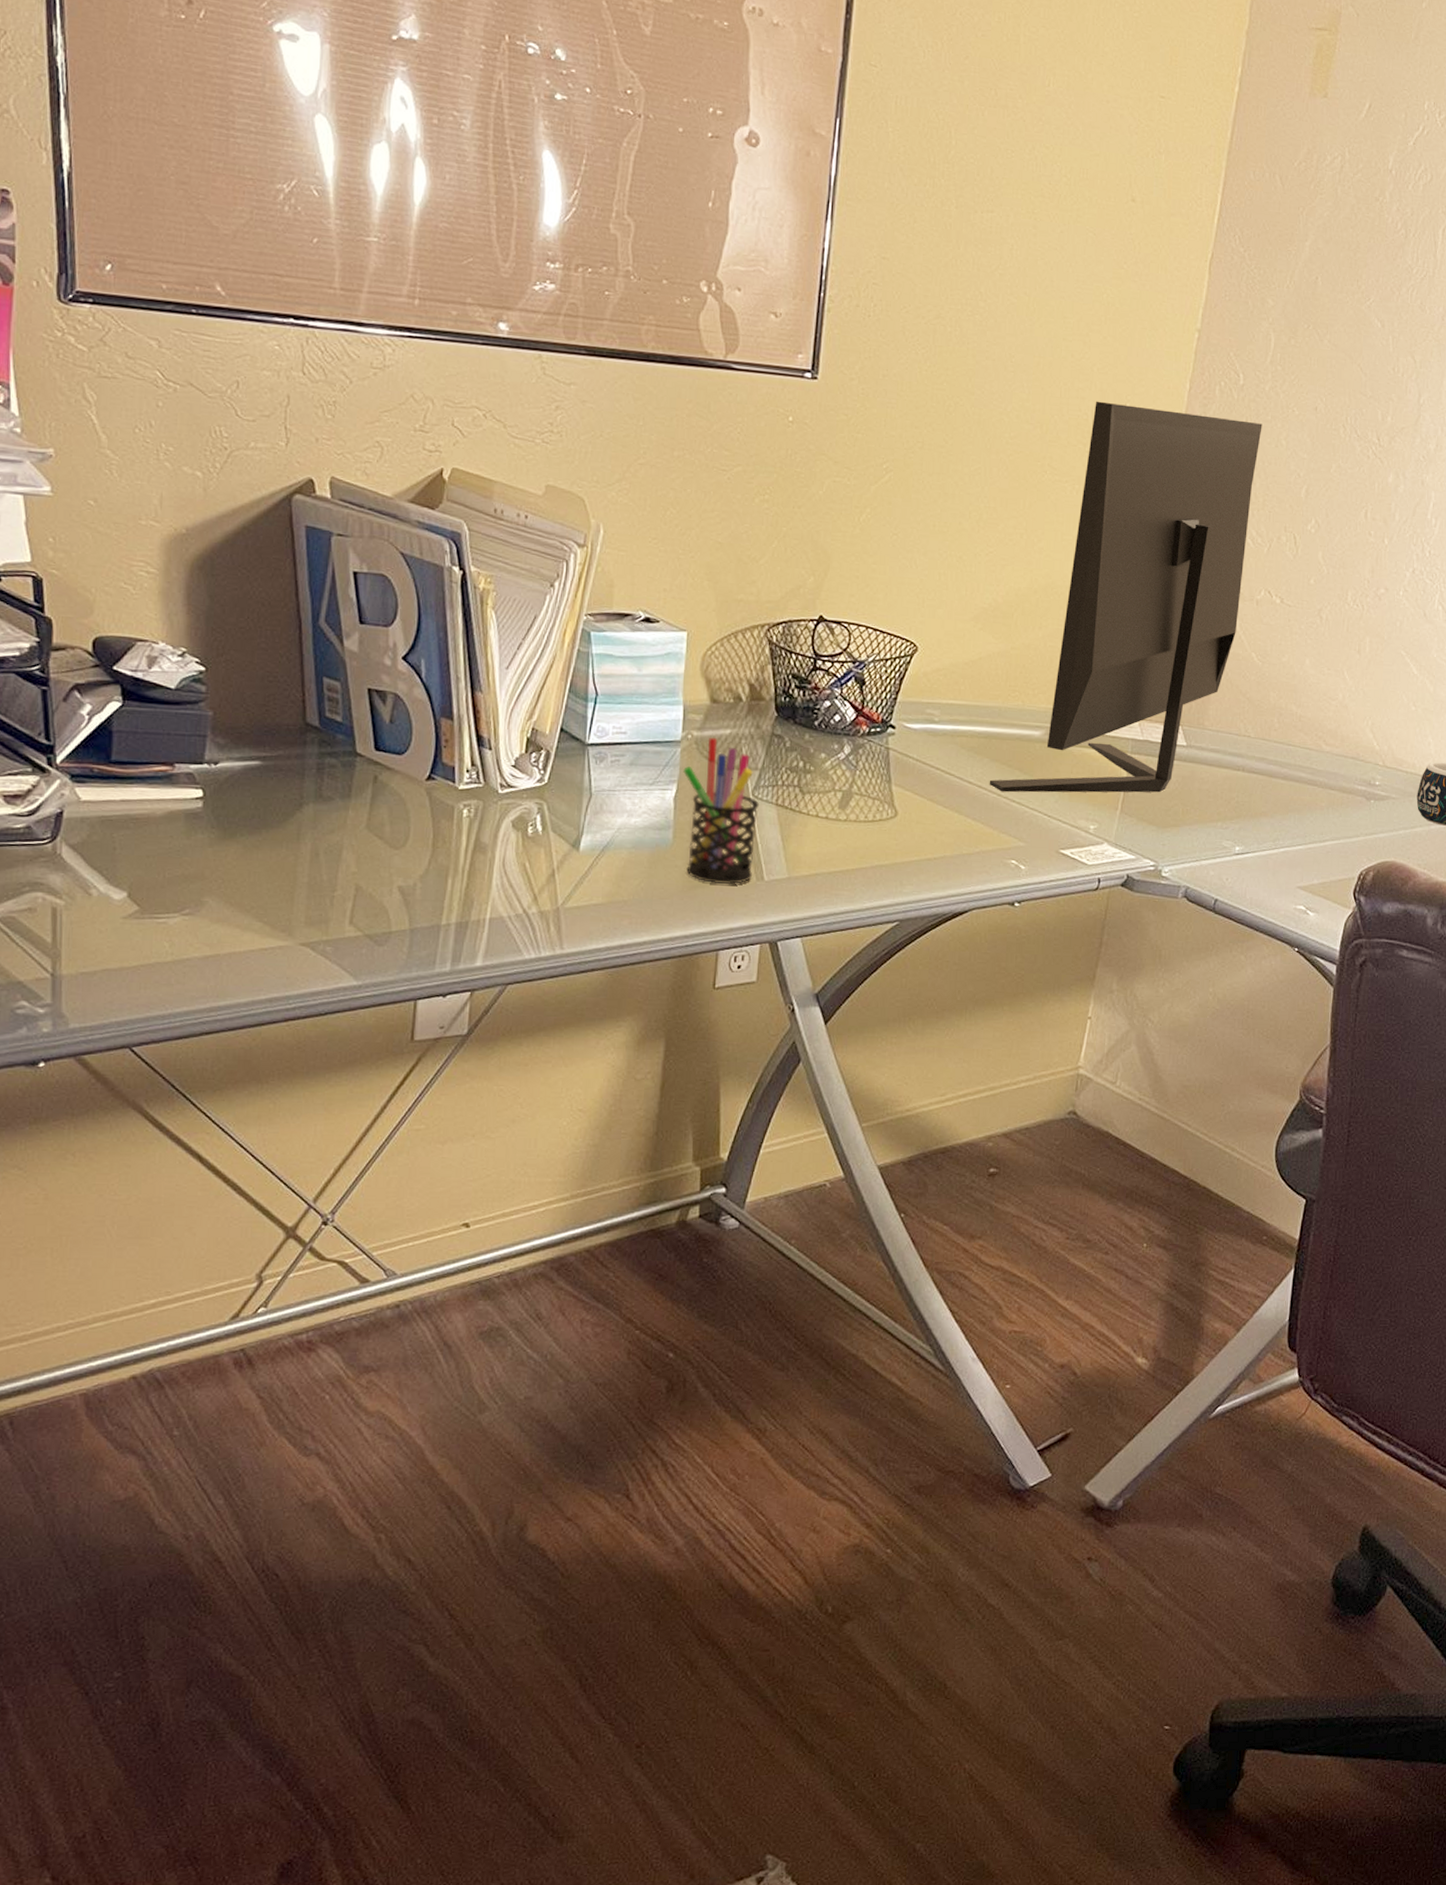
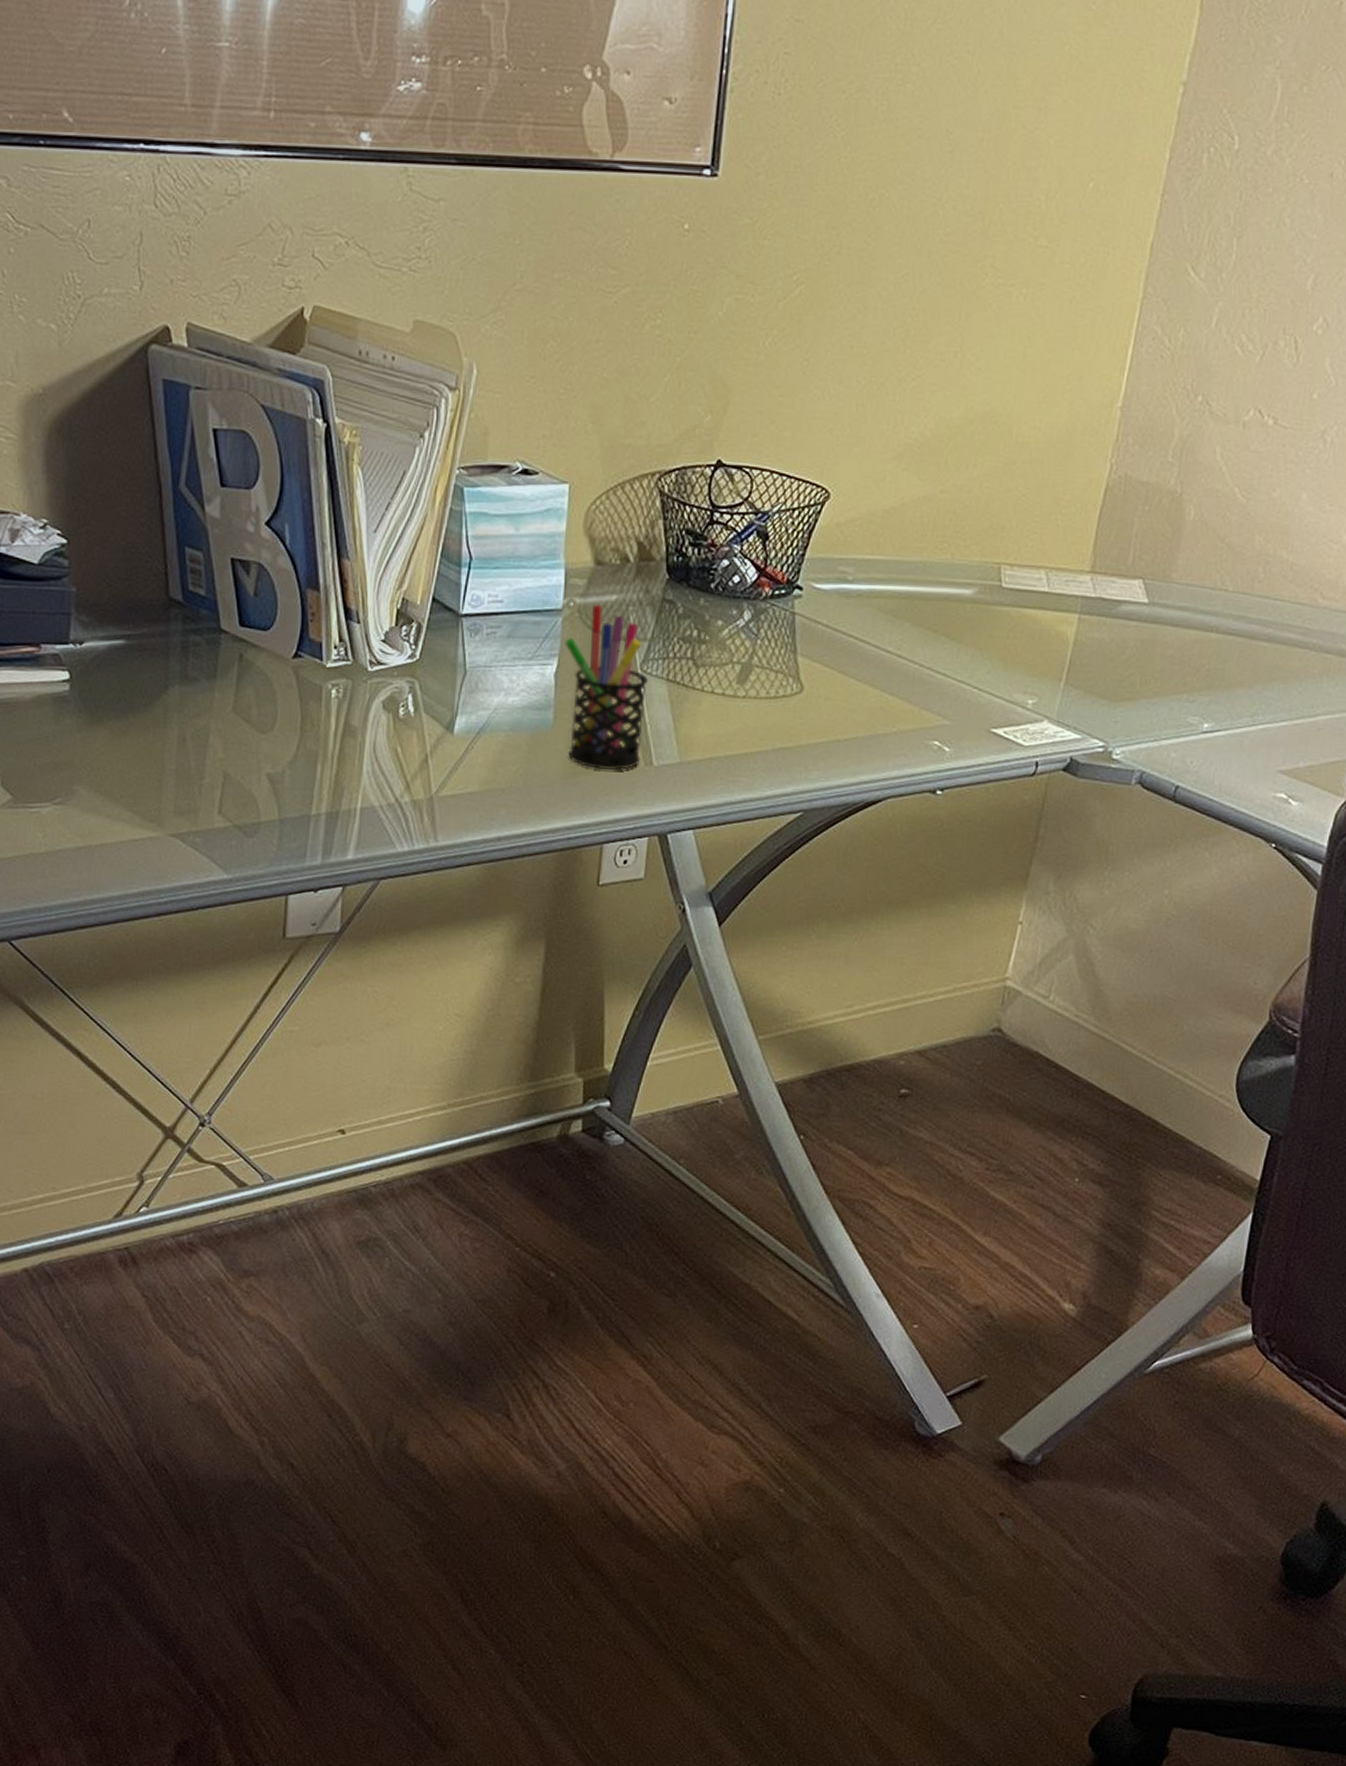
monitor: present [989,401,1263,793] -> none [910,182,1261,662]

